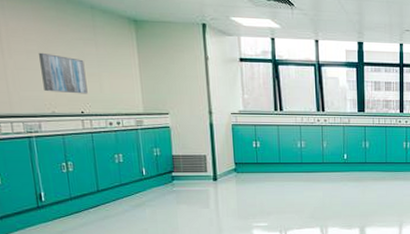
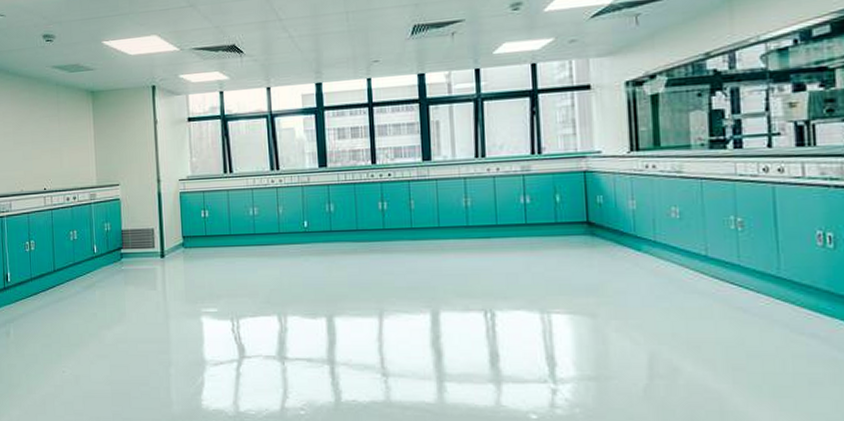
wall art: present [38,52,88,94] -> none [13,133,50,171]

